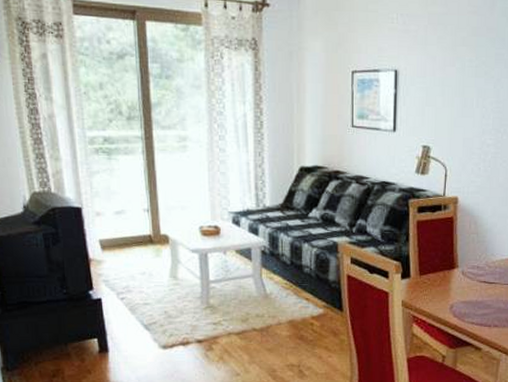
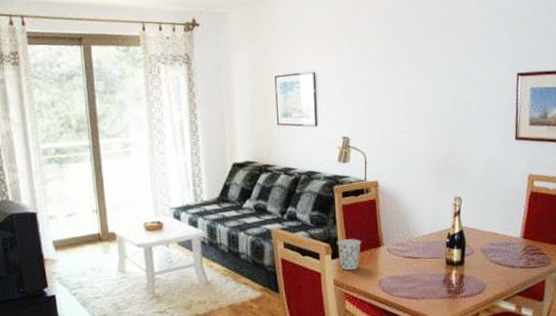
cup: none [408,257,434,292] -> present [337,238,361,271]

